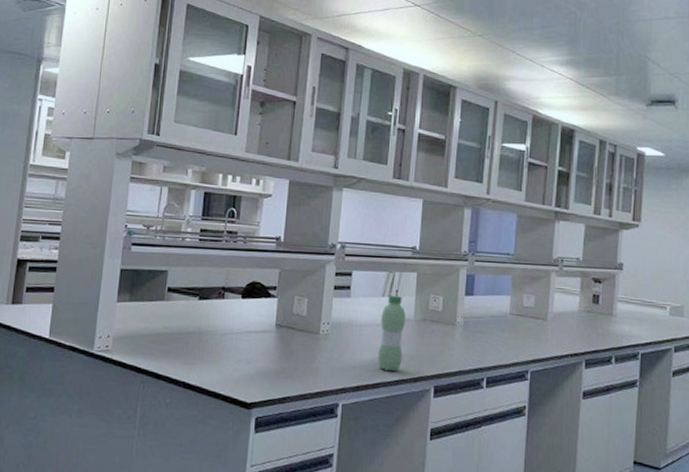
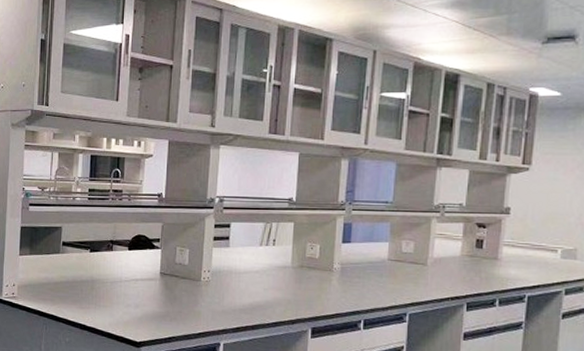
water bottle: present [378,296,406,372] -> none [256,245,283,315]

